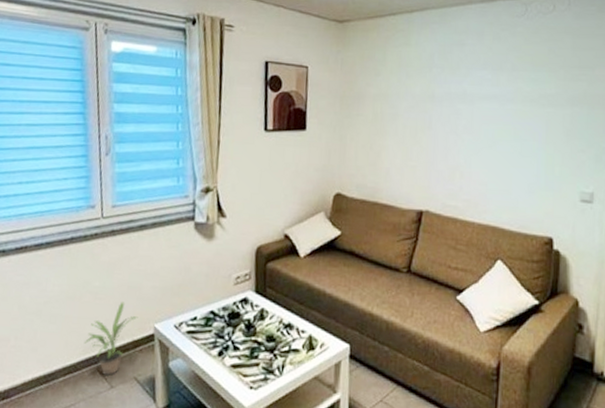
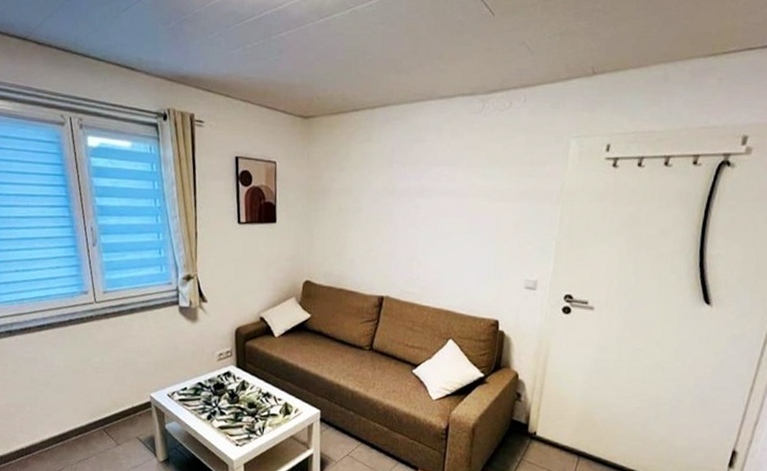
potted plant: present [84,302,138,377] -> none [90,375,136,436]

